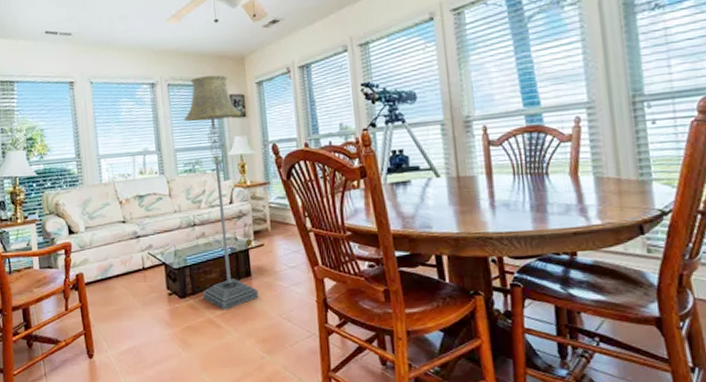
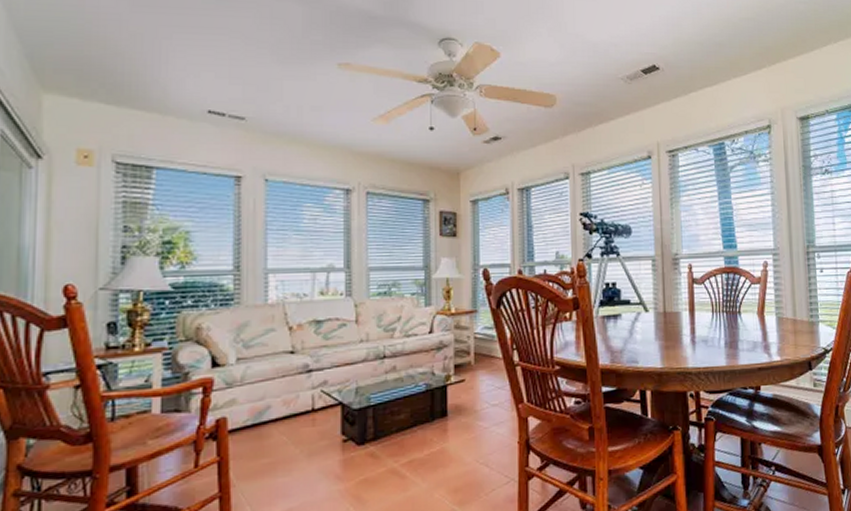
floor lamp: present [184,75,259,310] -> none [383,188,454,458]

